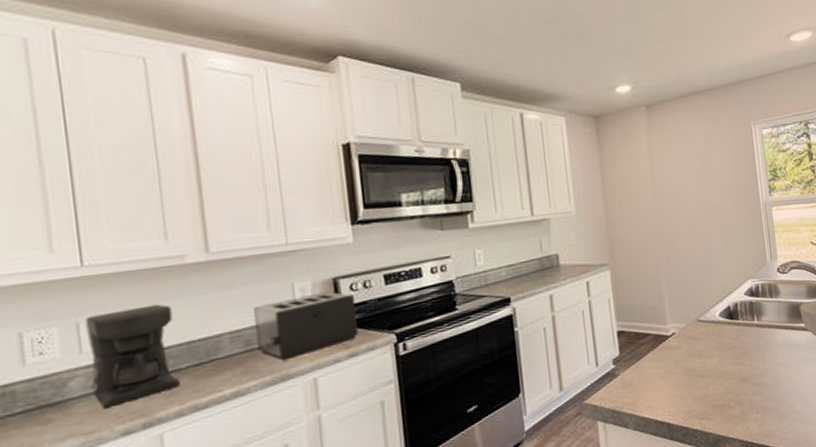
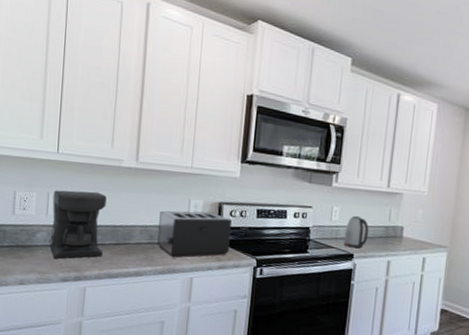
kettle: none [494,253,523,292] -> present [343,215,369,249]

